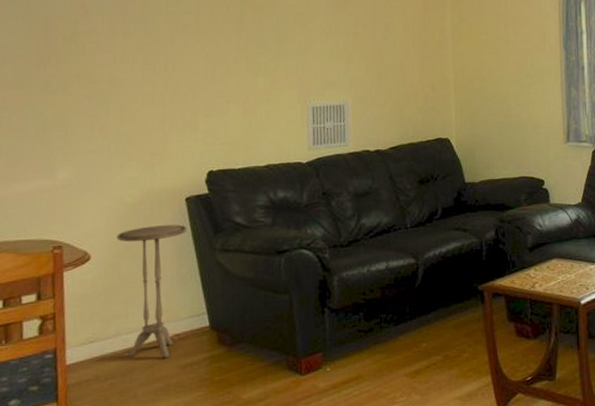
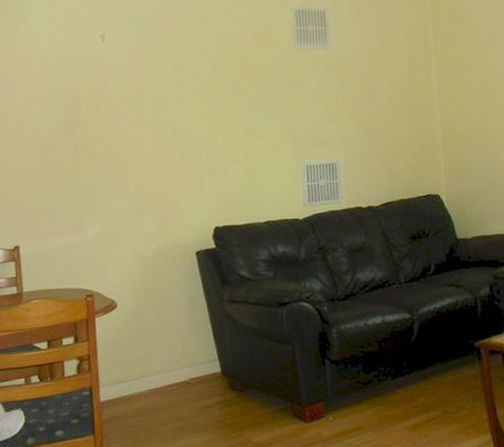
side table: present [116,224,187,359] -> none [138,277,198,400]

